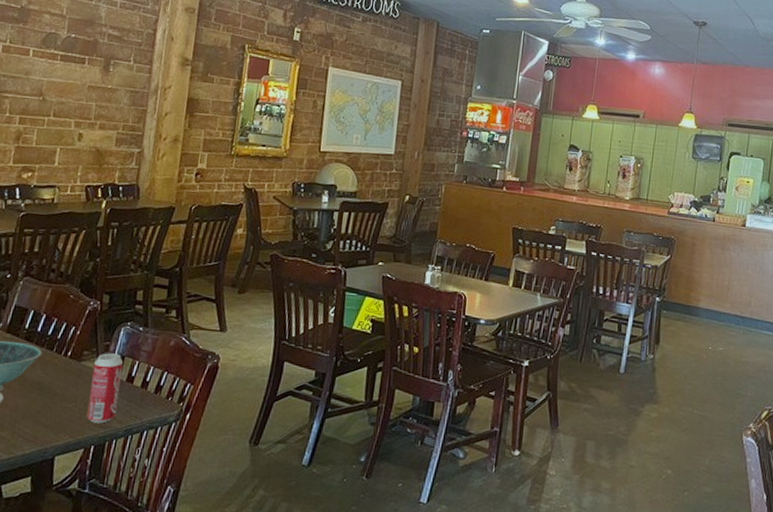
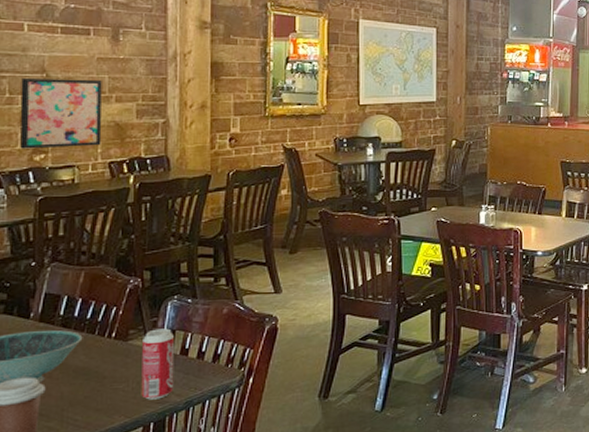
wall art: none [12,100,90,169] -> present [20,78,102,149]

